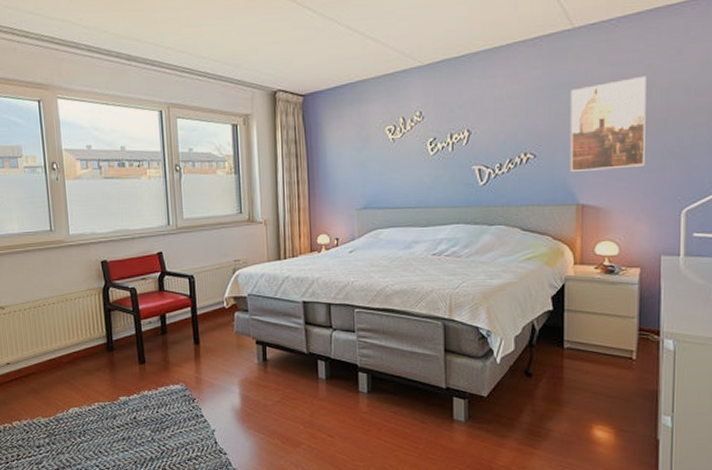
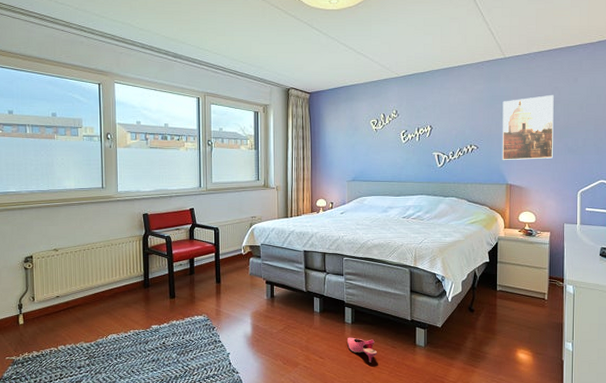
shoe: none [361,410,403,442] -> present [346,337,378,363]

